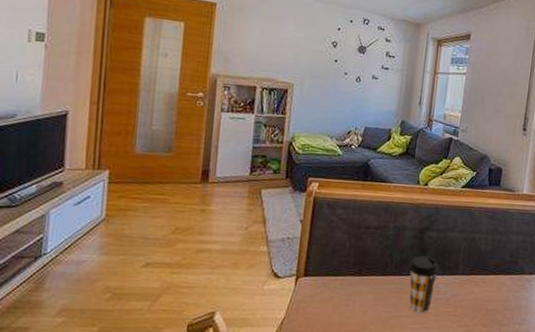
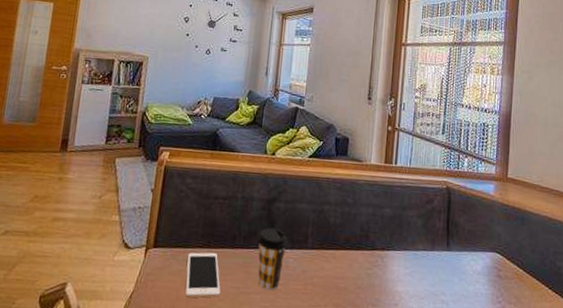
cell phone: none [337,280,373,323] -> present [185,252,221,298]

